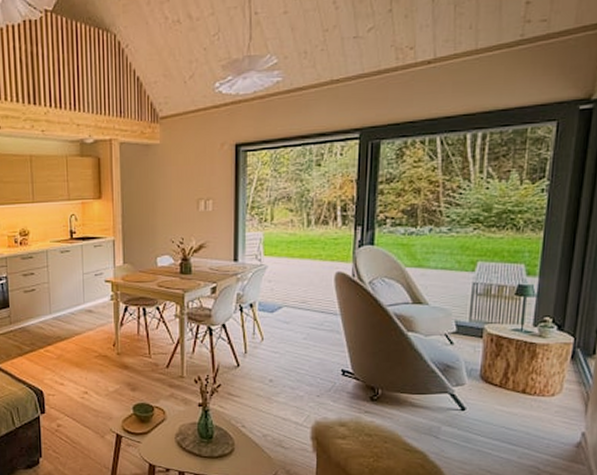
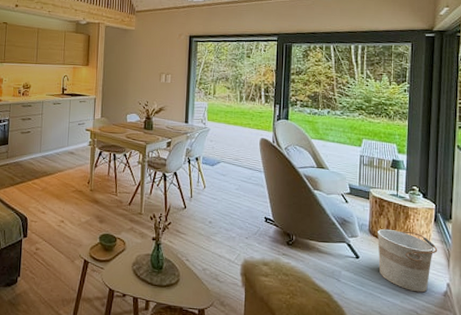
bucket: none [491,372,573,445] -> present [377,228,438,293]

